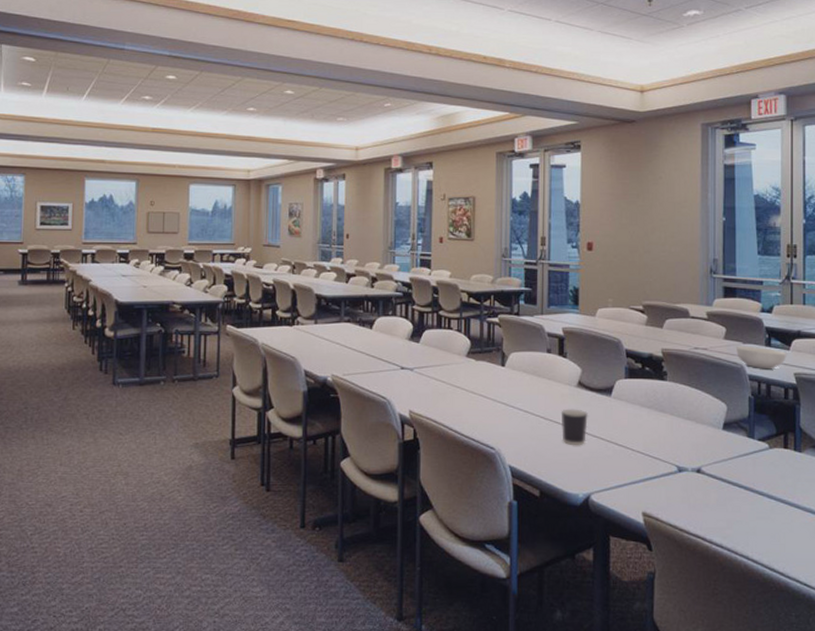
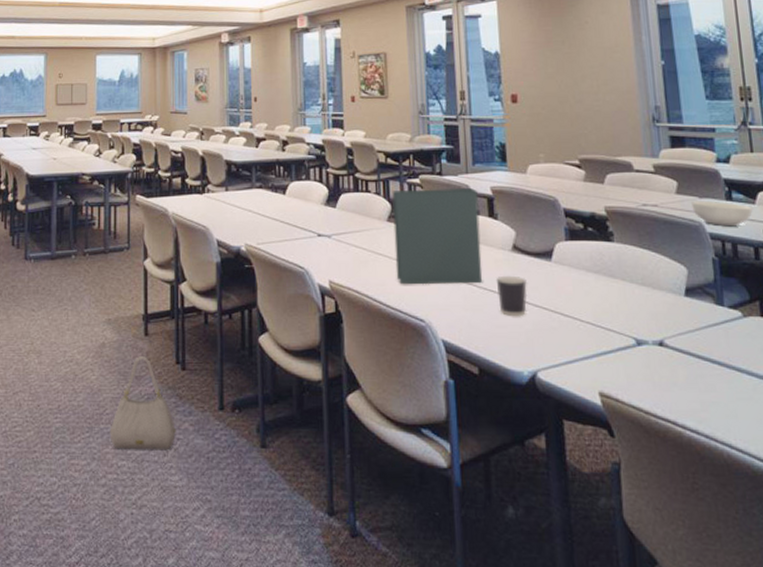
handbag: none [194,477,260,565] -> present [109,355,177,450]
binder: none [471,327,551,416] -> present [392,187,483,285]

